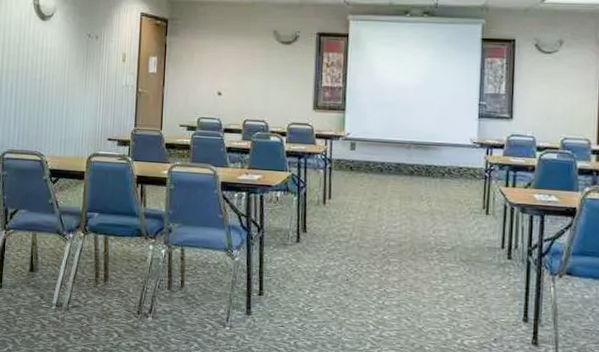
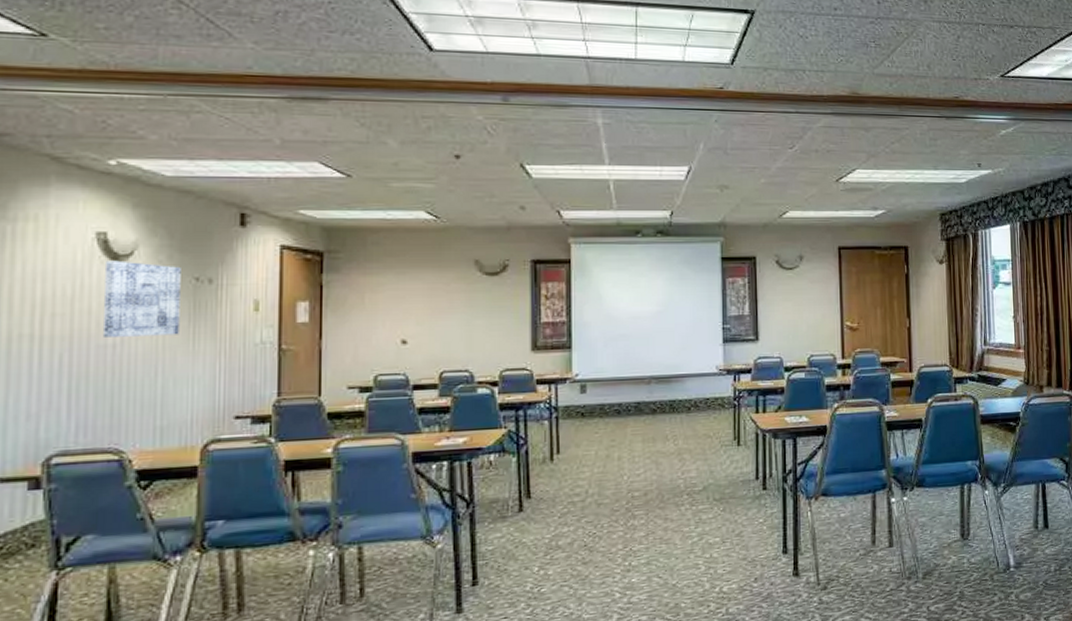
wall art: none [35,19,80,76] -> present [103,260,181,337]

